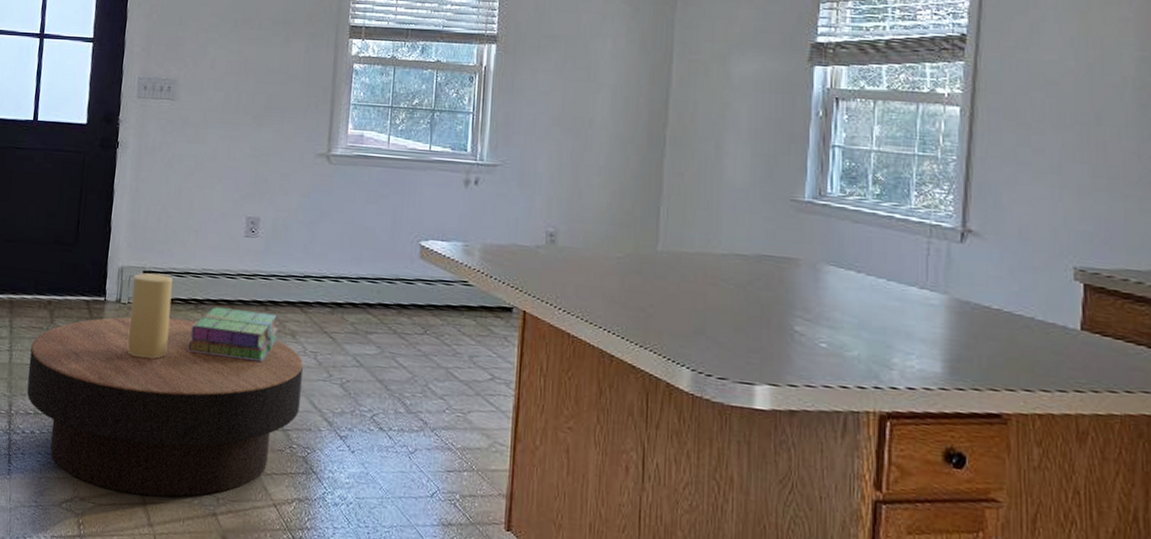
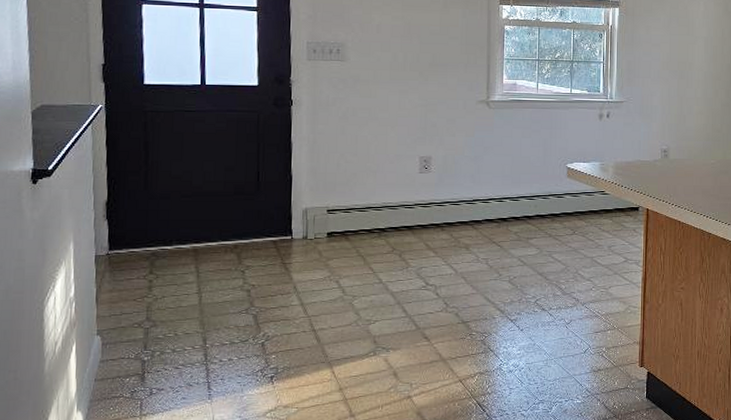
coffee table: present [27,317,303,497] -> none [220,246,477,395]
decorative vase: present [127,273,174,359] -> none [317,210,356,283]
stack of books: present [187,307,278,363] -> none [374,233,454,273]

